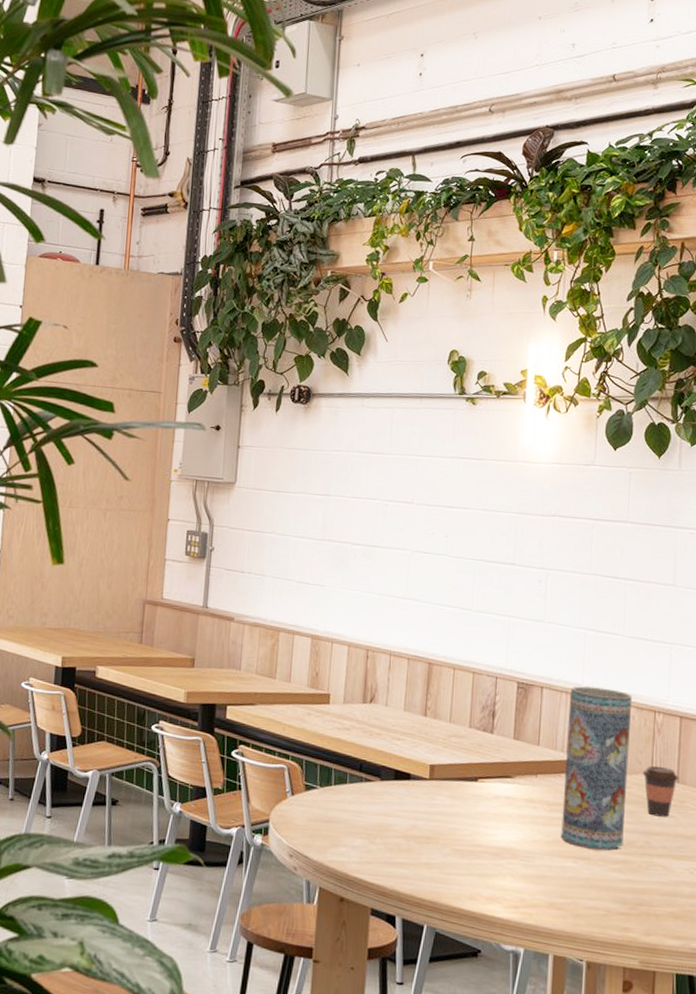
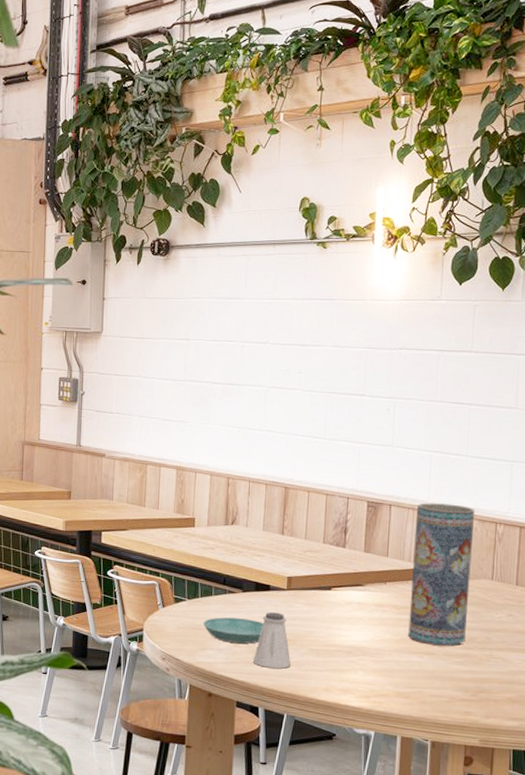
saucer: none [336,809,403,841] -> present [203,617,264,644]
saltshaker: none [390,804,433,871] -> present [253,612,291,669]
coffee cup: present [642,765,679,817] -> none [484,571,518,616]

